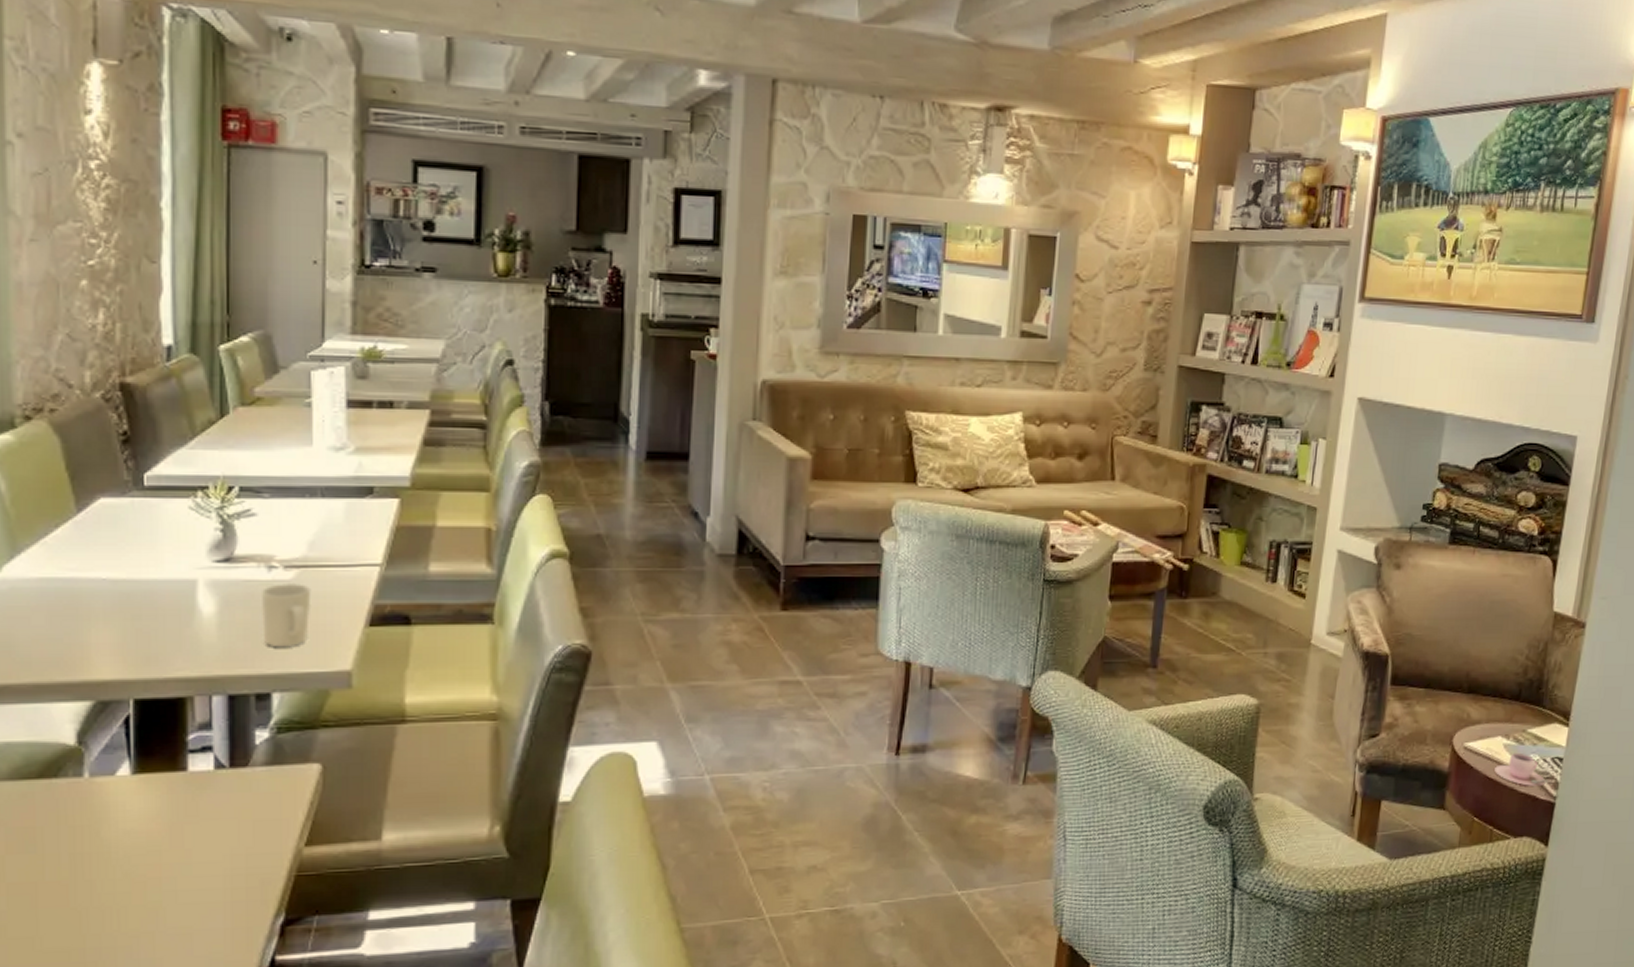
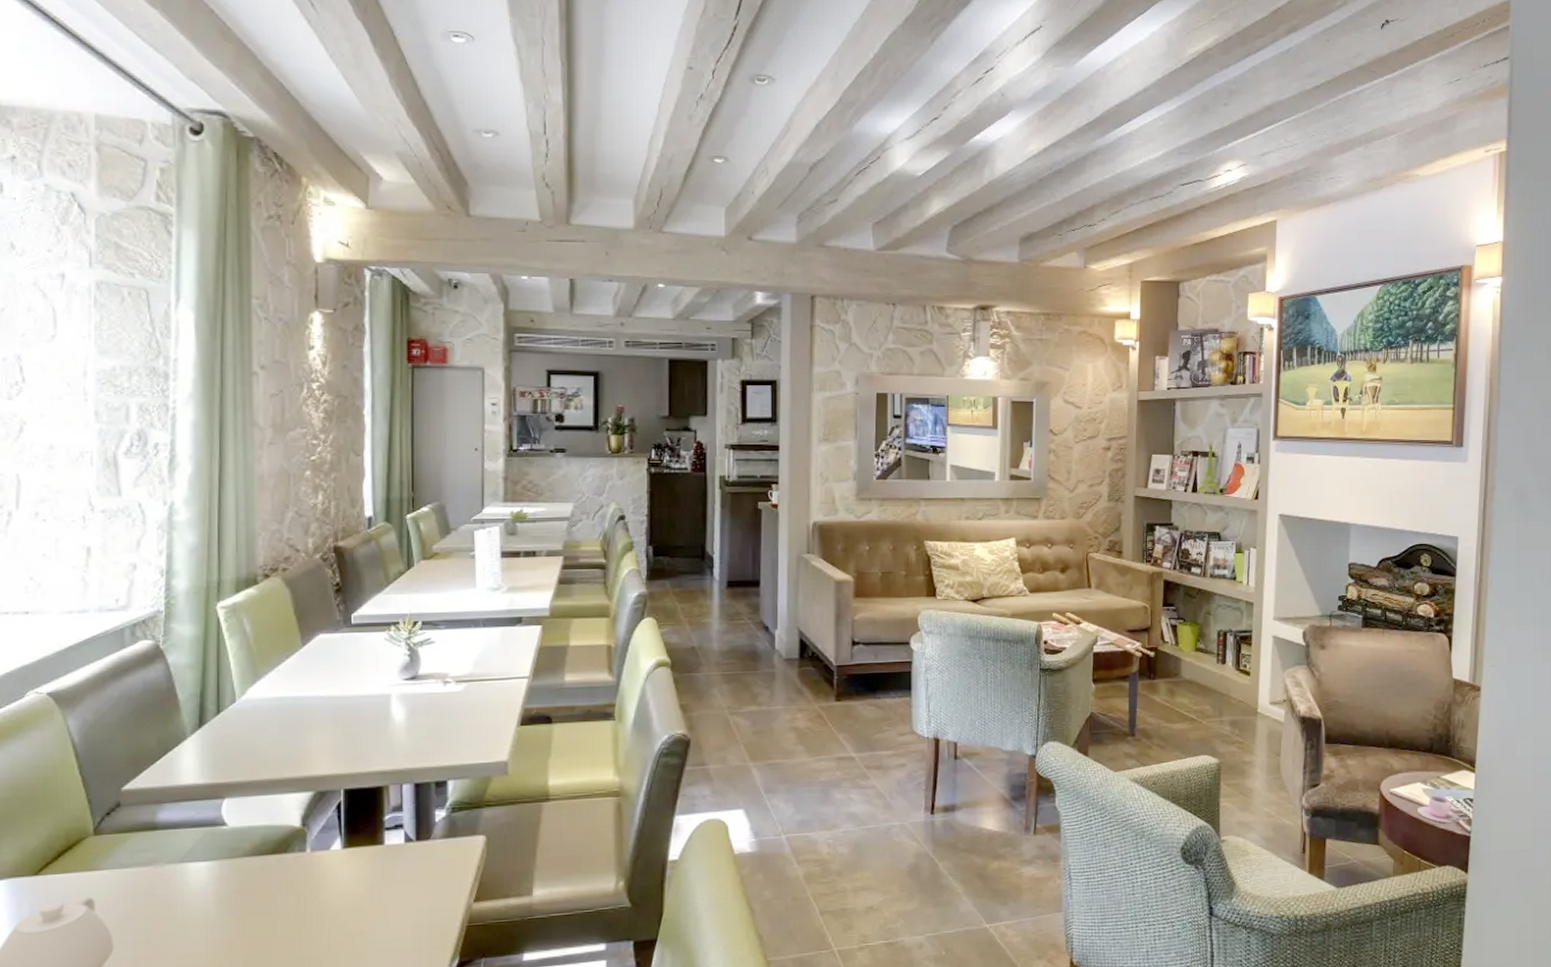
mug: present [262,582,311,646] -> none [440,693,477,744]

